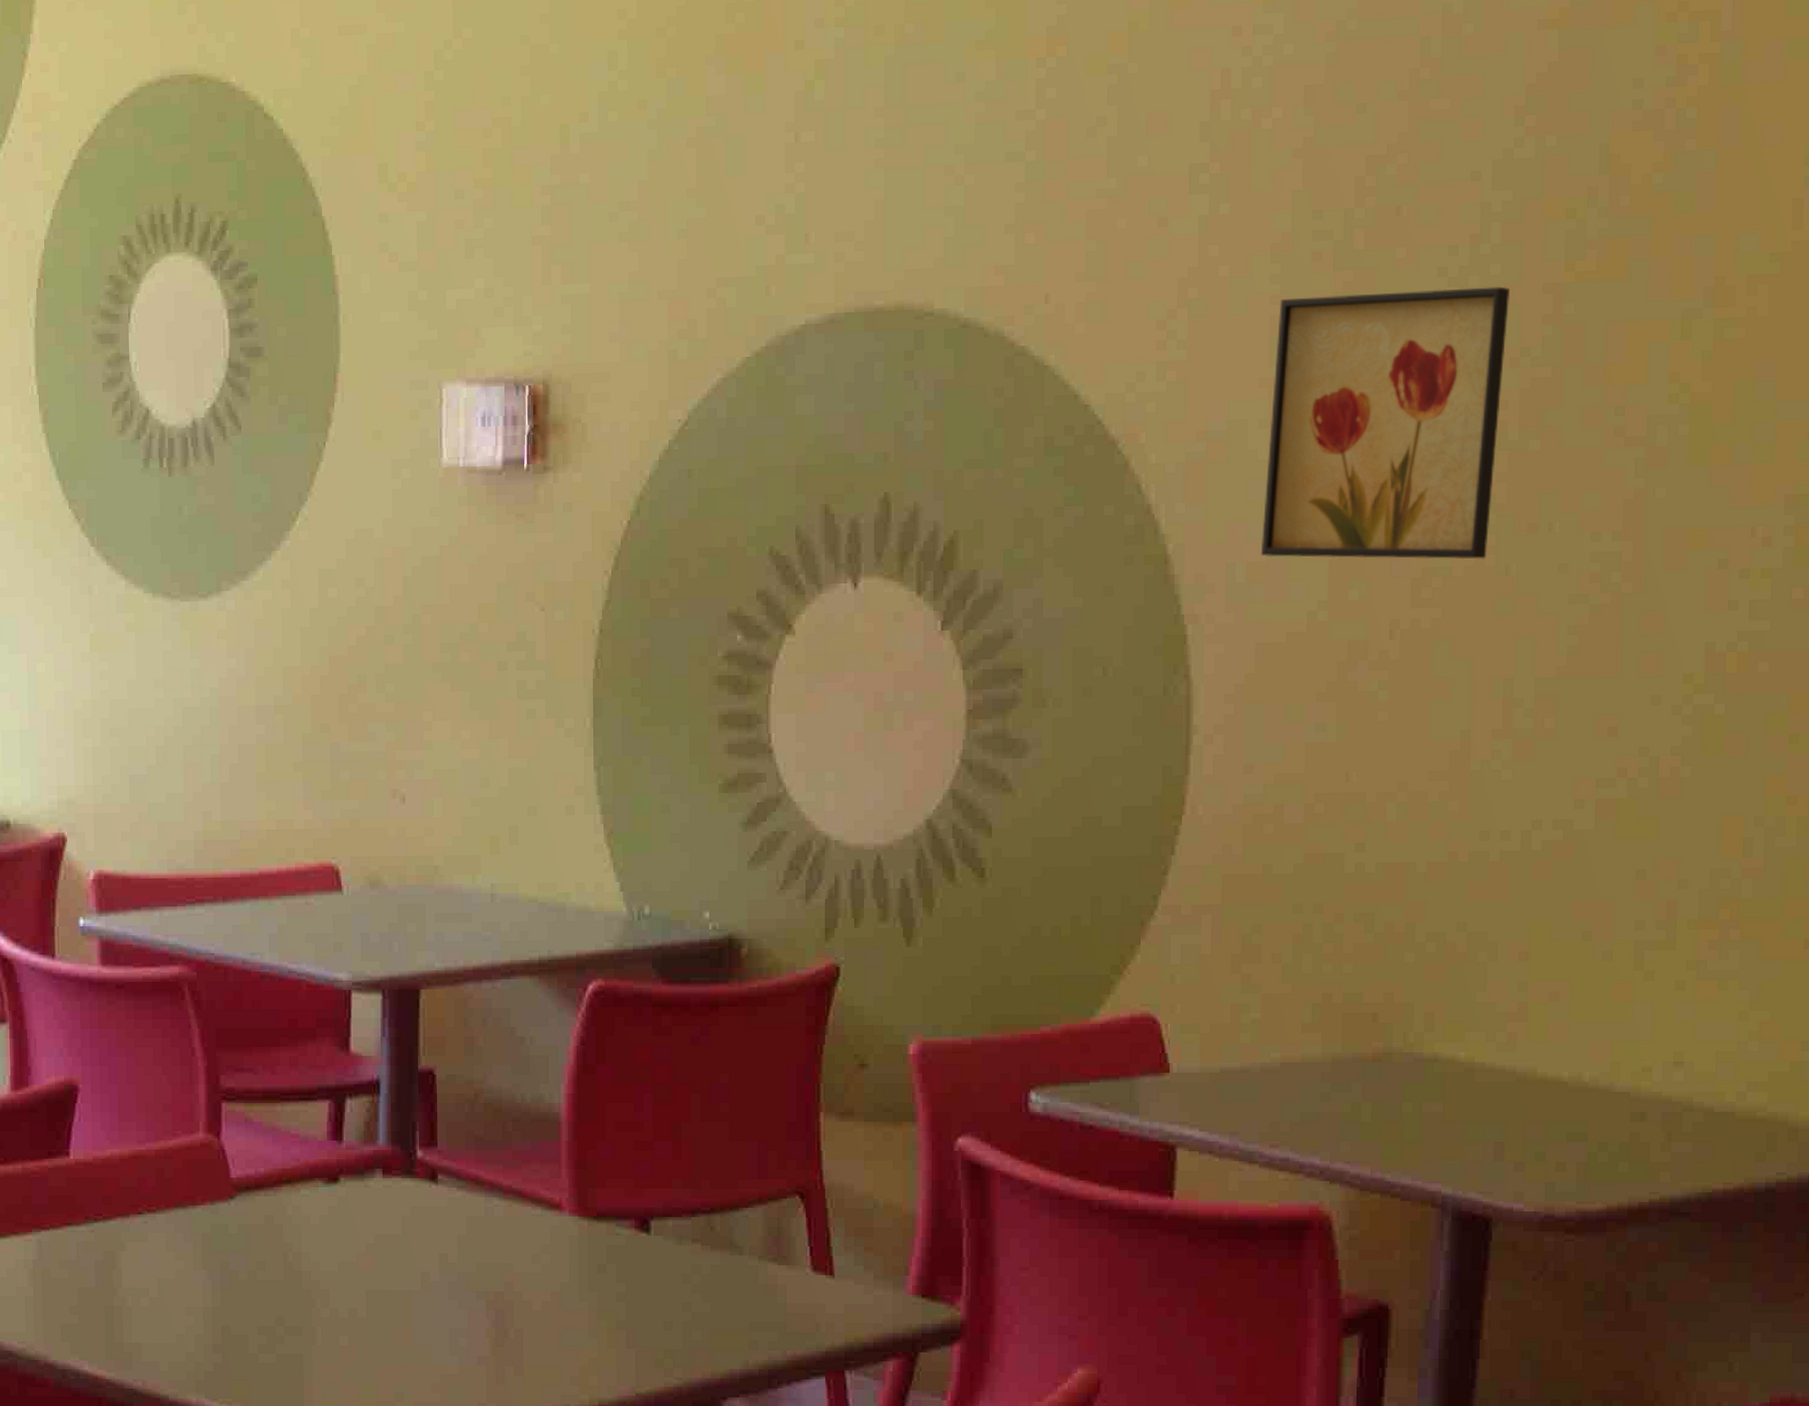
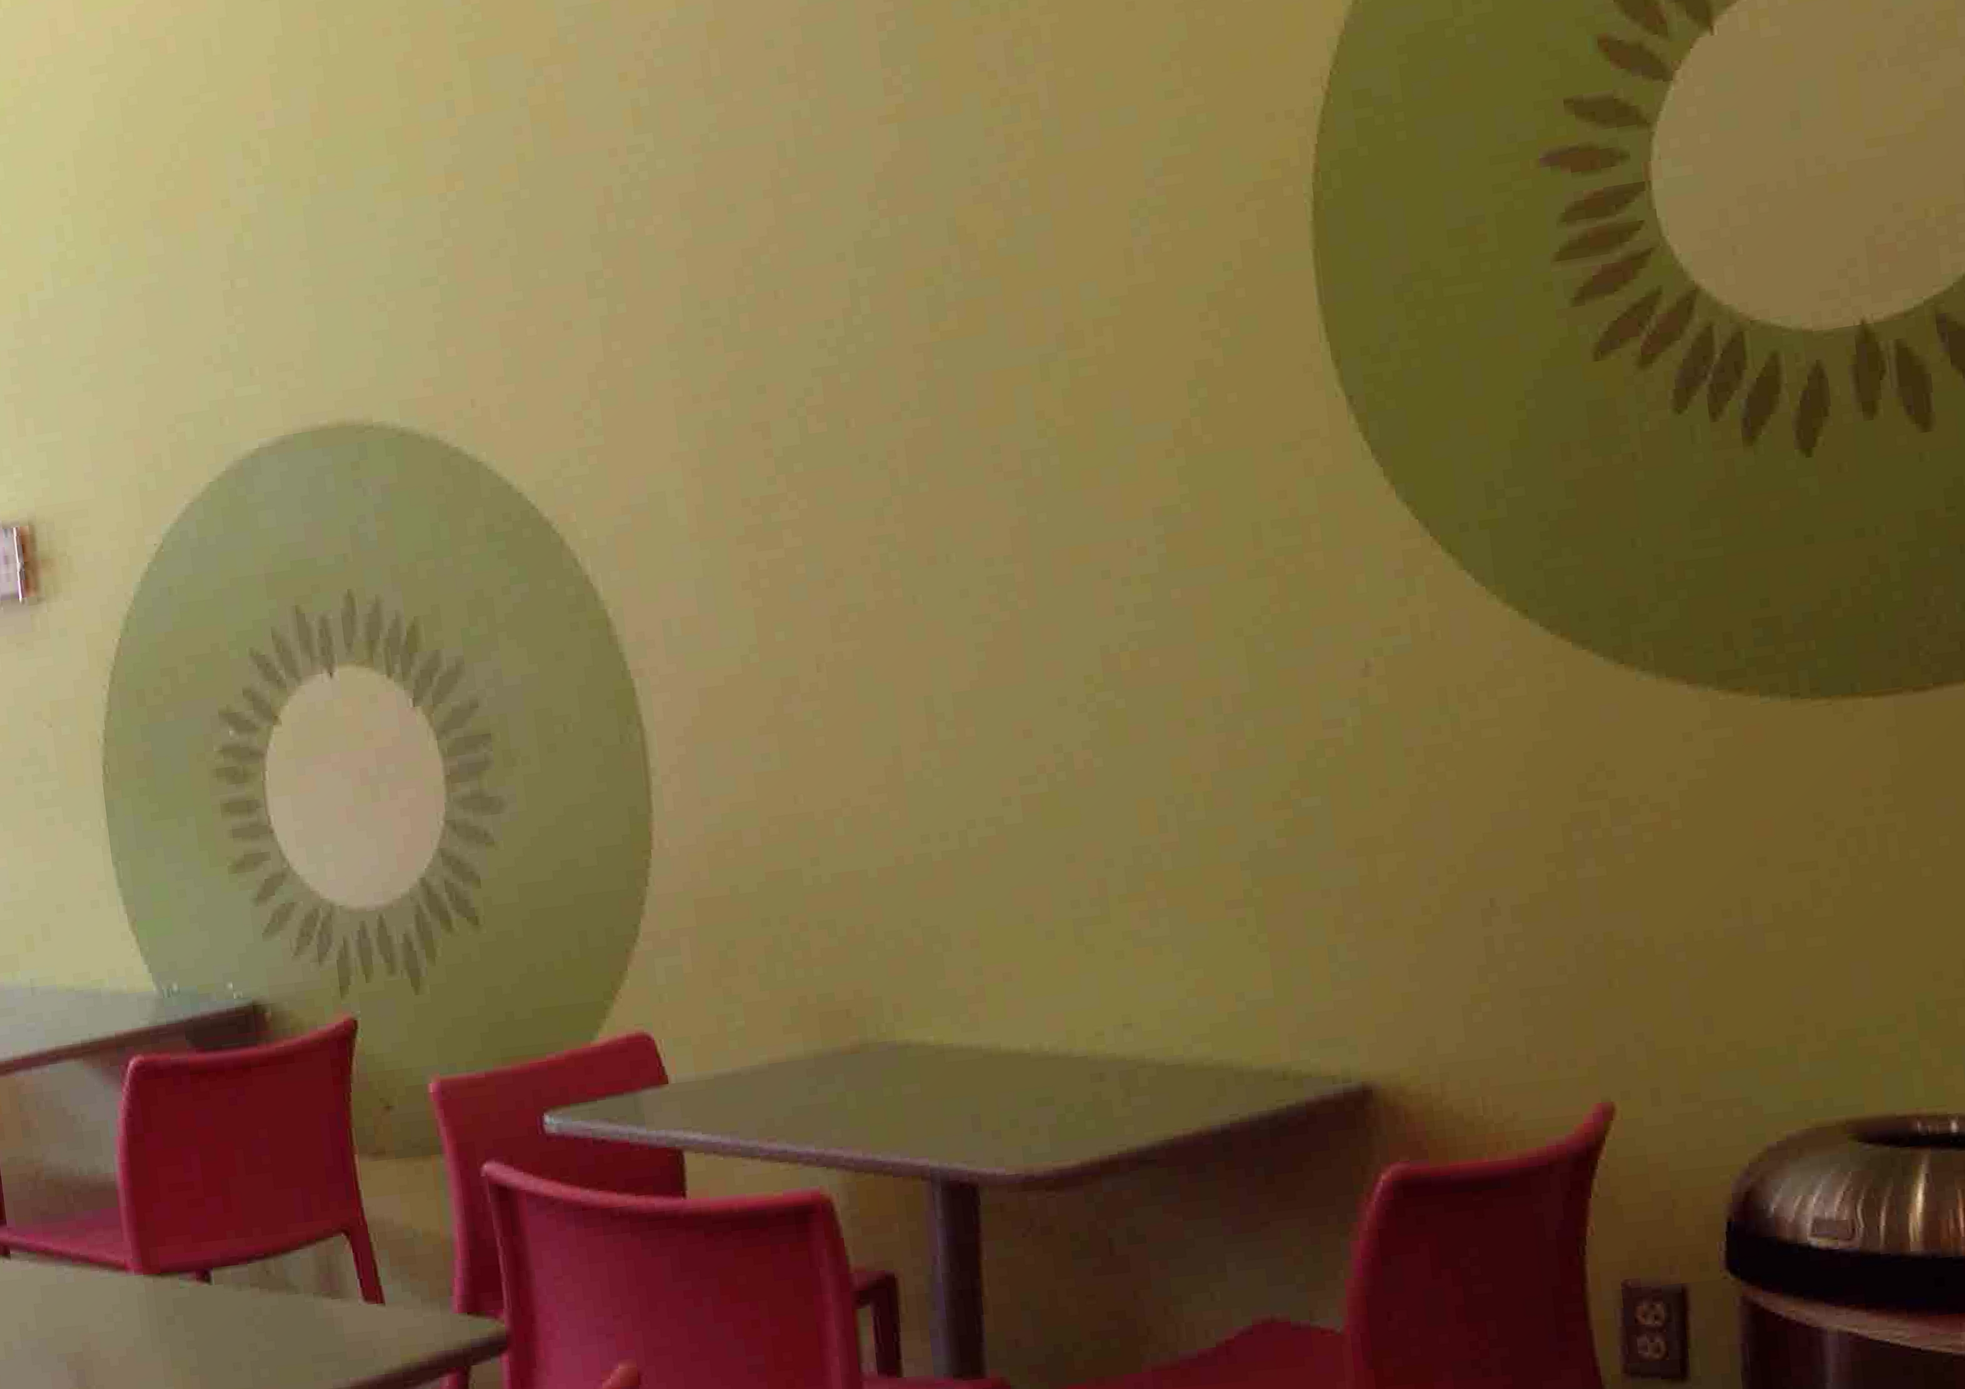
wall art: present [1260,286,1510,560] -> none [680,351,894,611]

